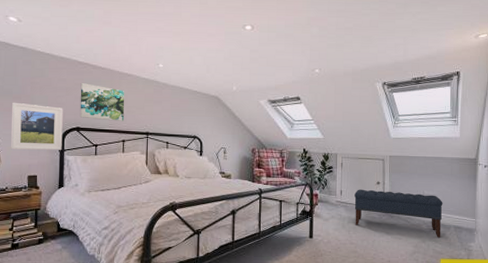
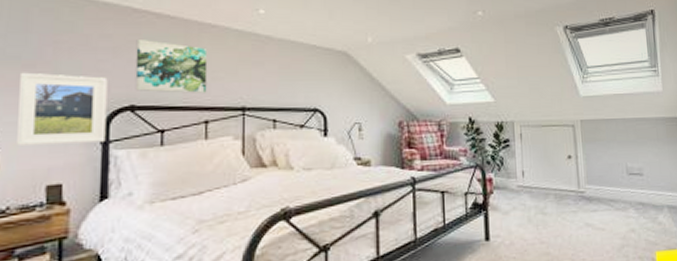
bench: present [354,189,443,238] -> none [540,166,654,223]

